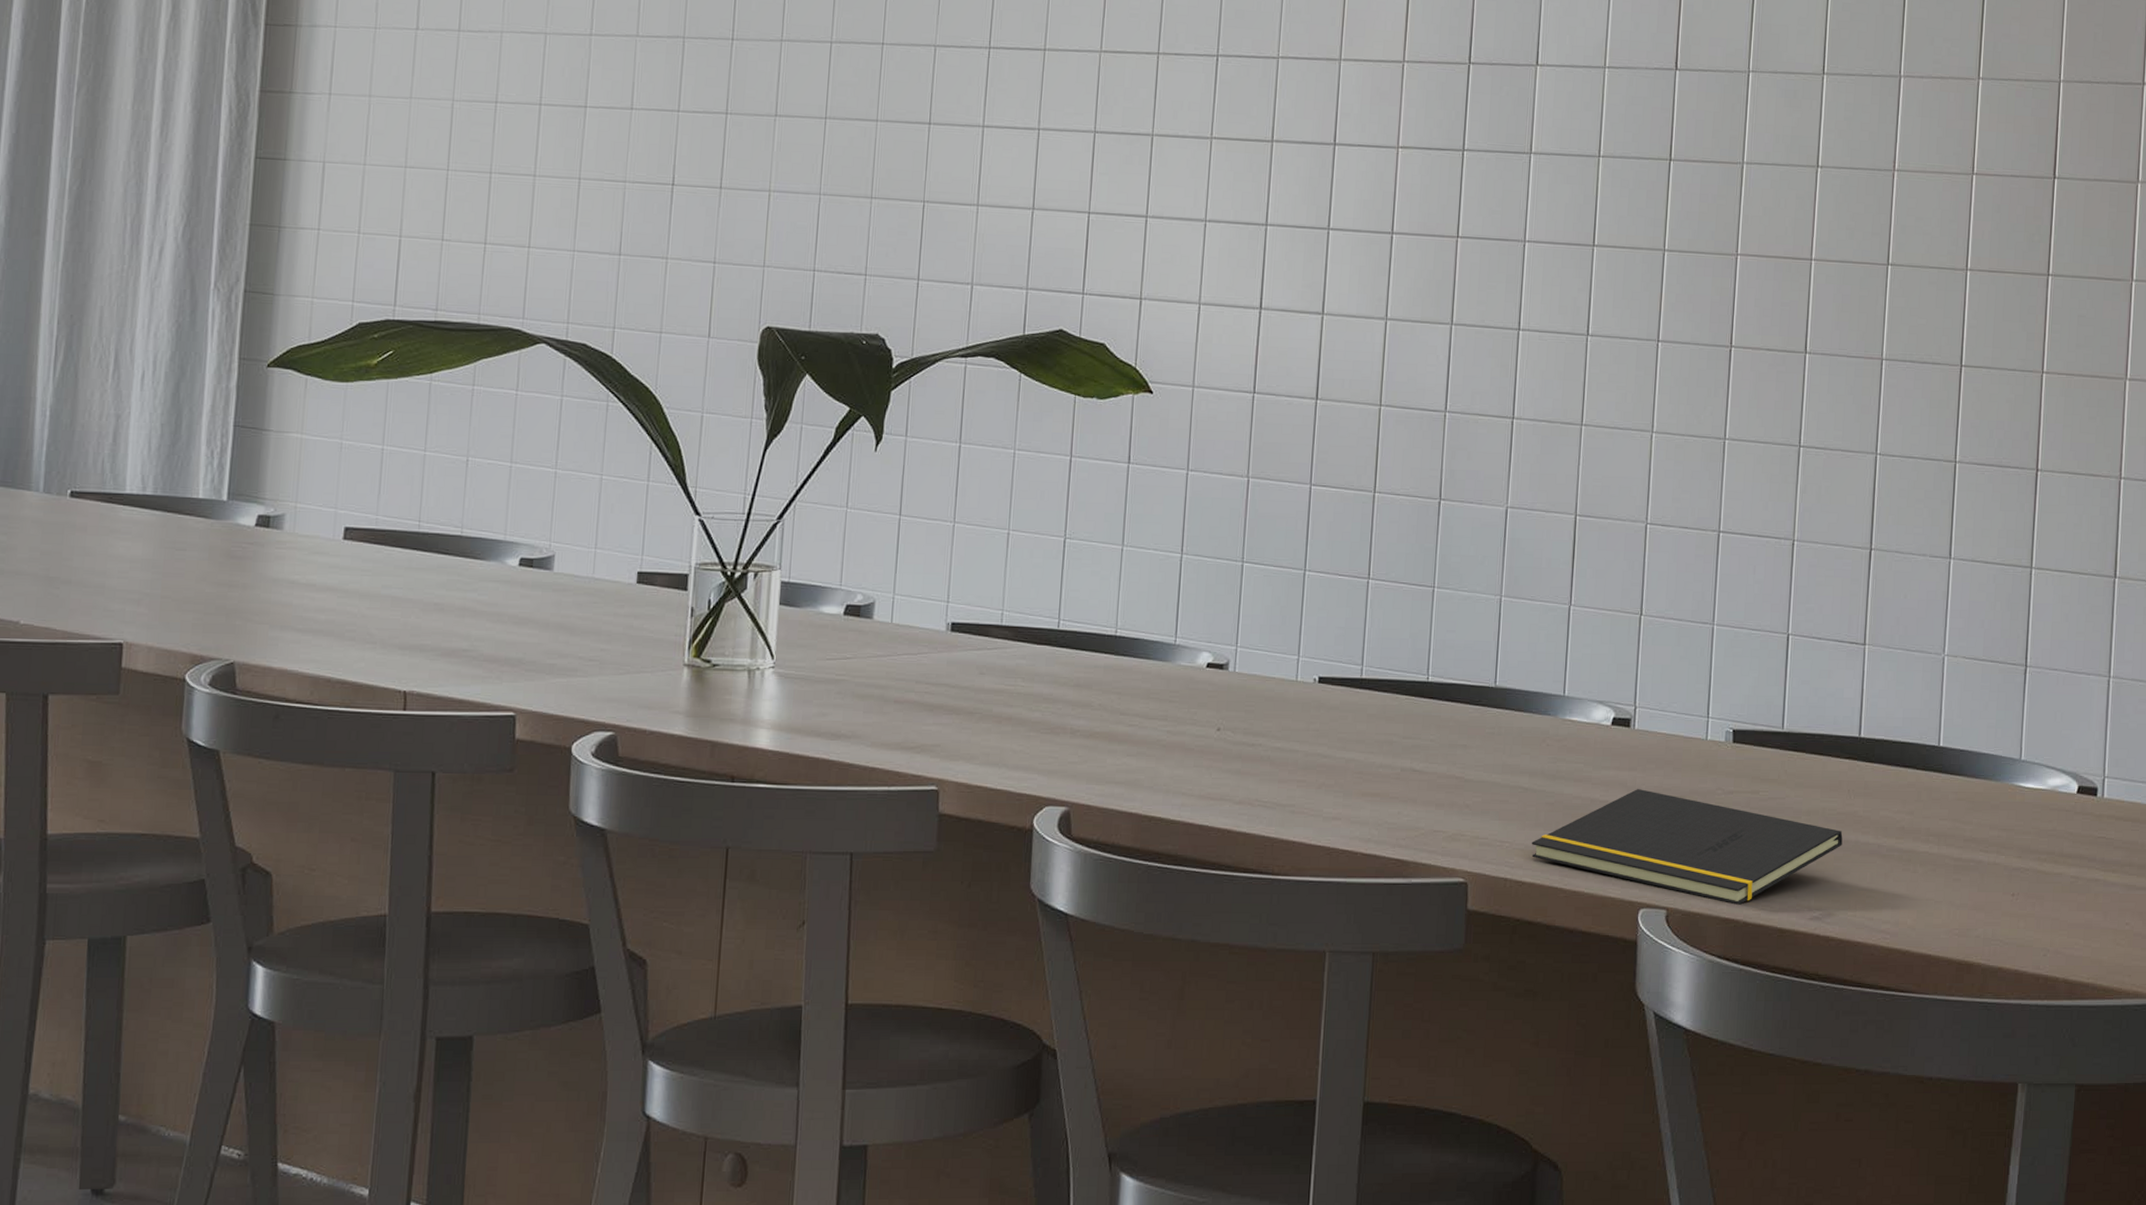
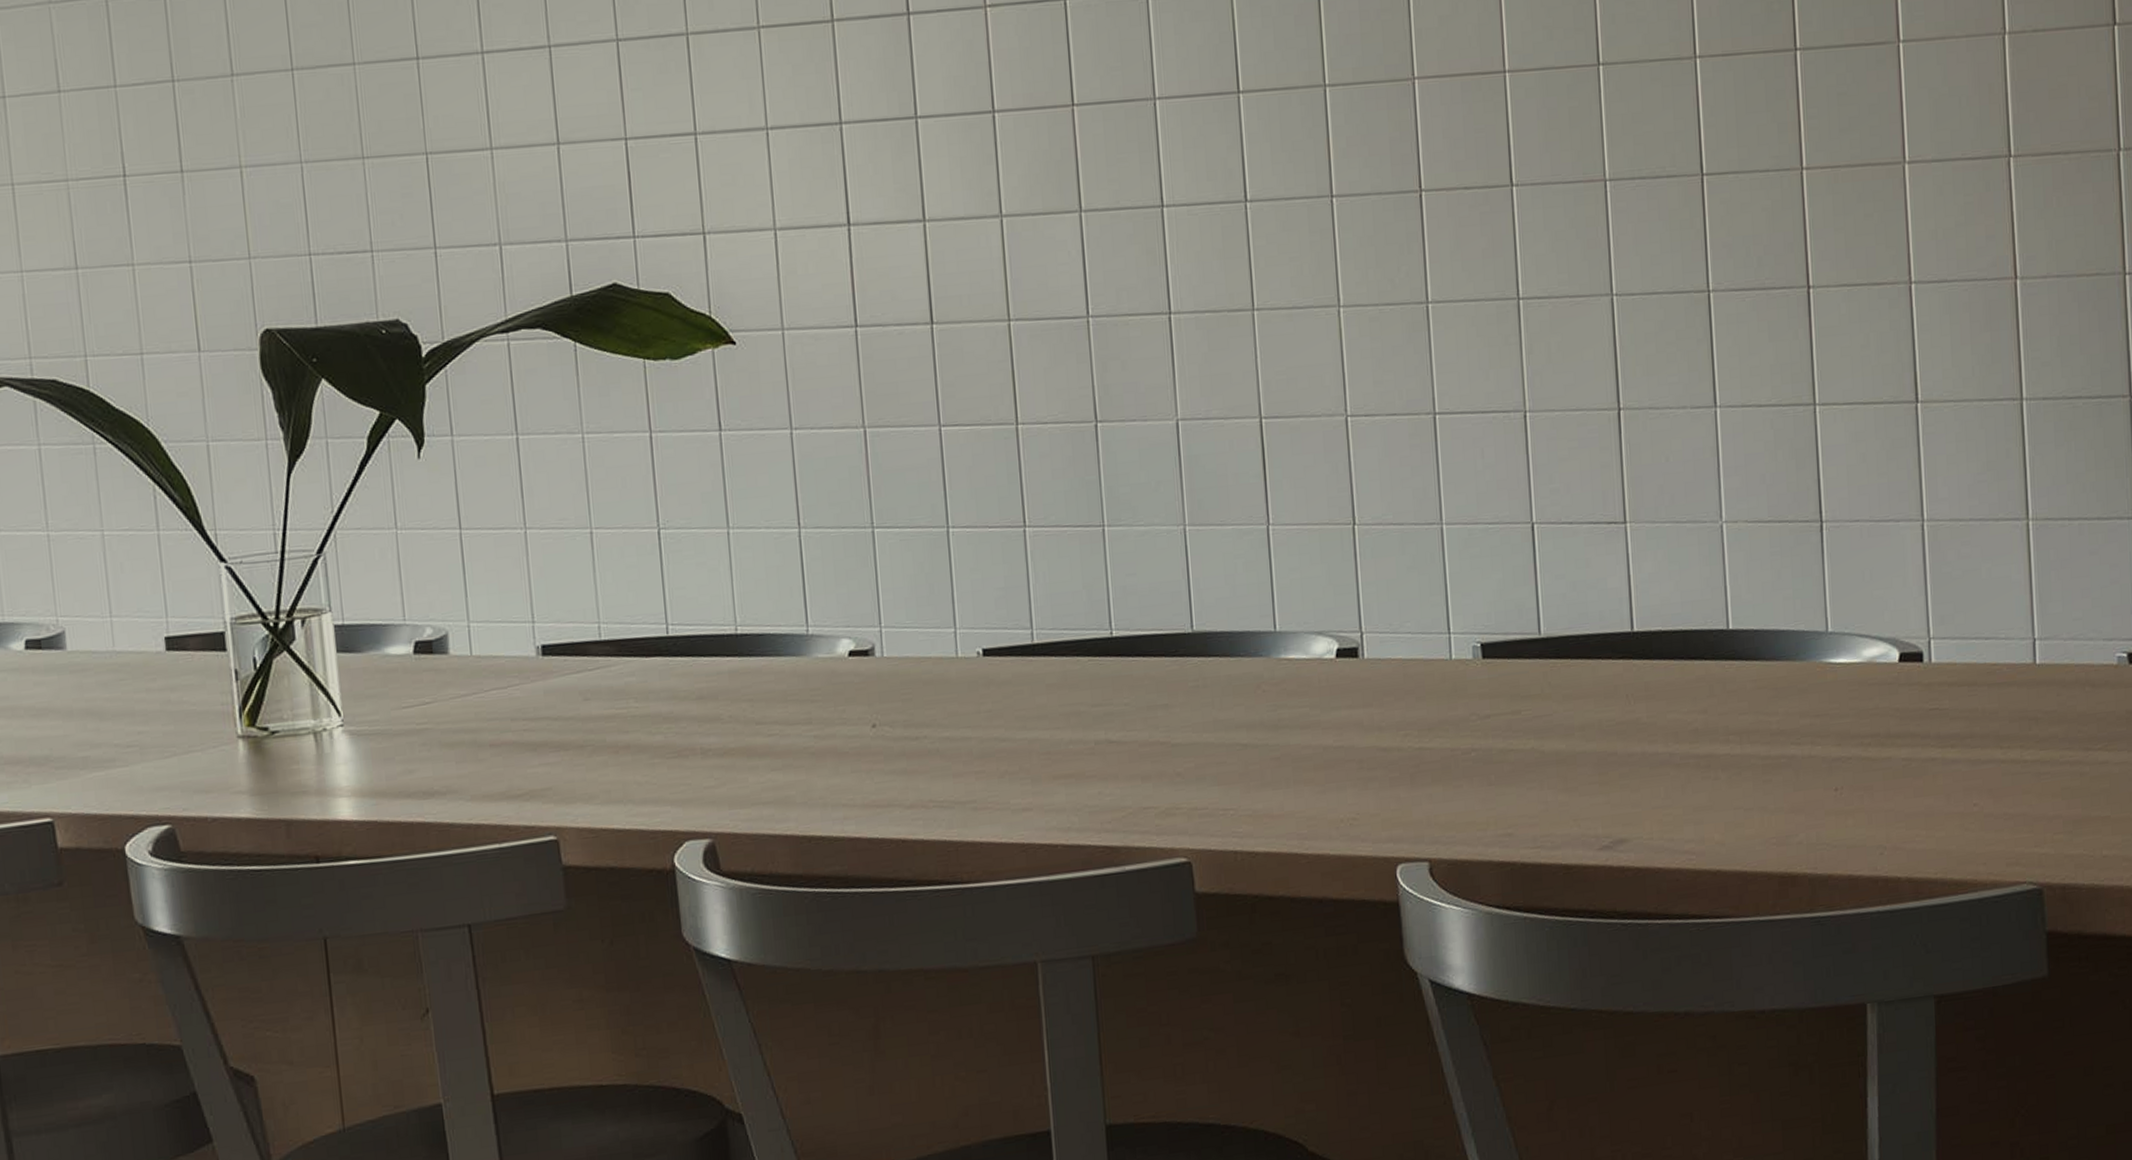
notepad: present [1531,789,1843,905] -> none [1260,727,1627,845]

